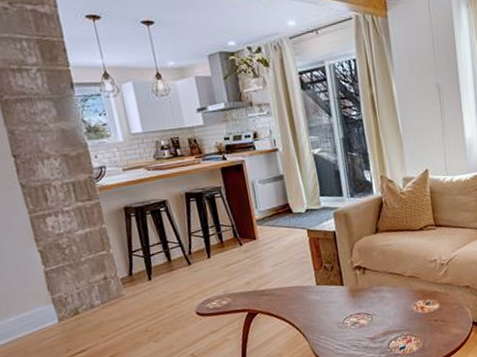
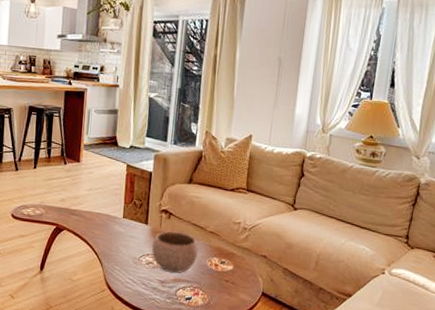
bowl: none [353,283,402,328] -> present [151,231,198,273]

